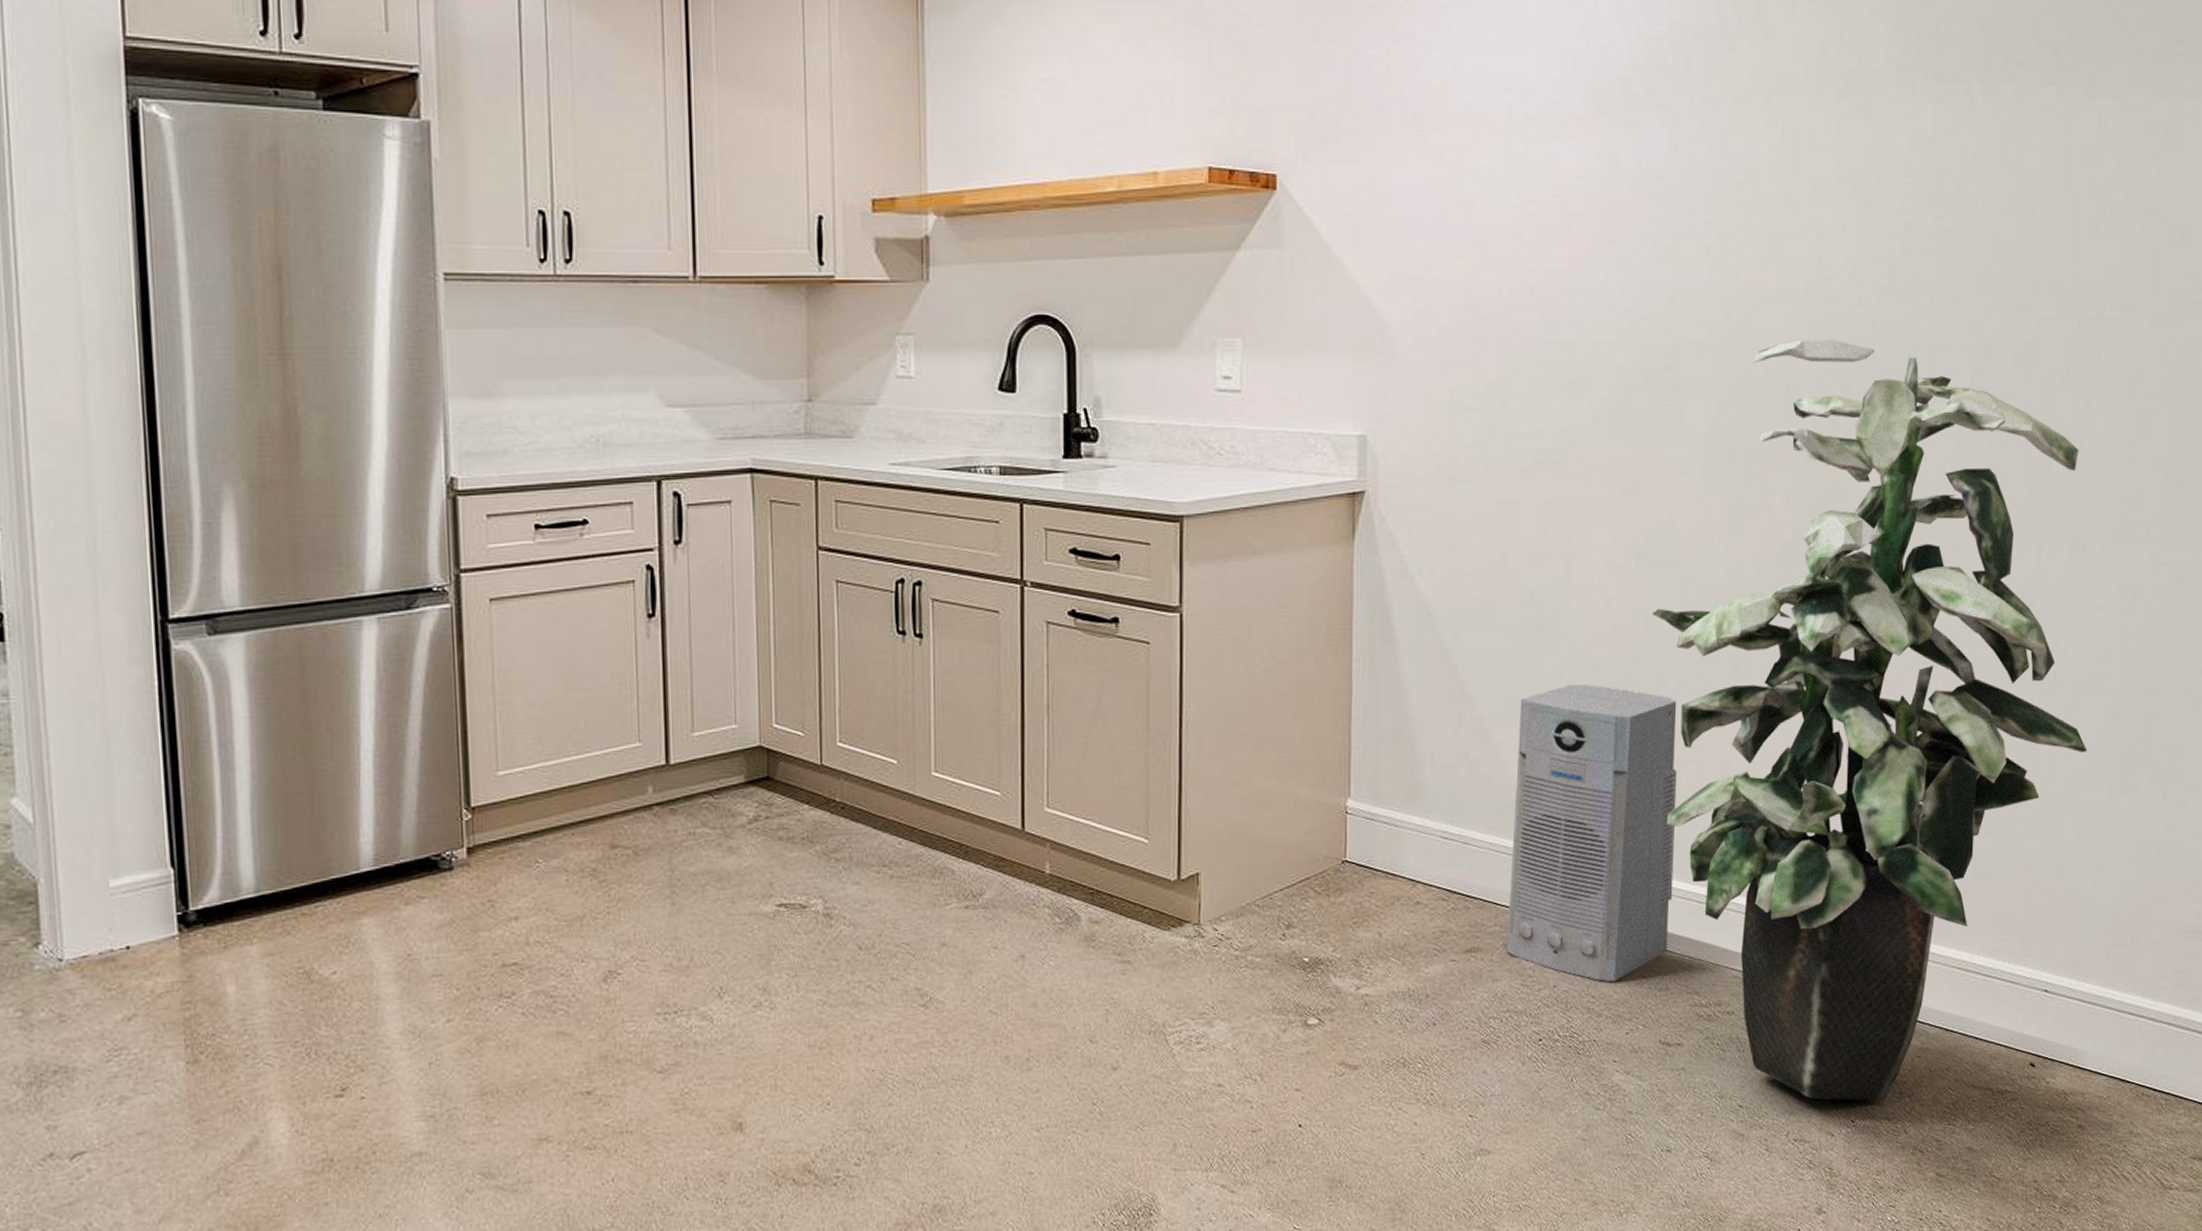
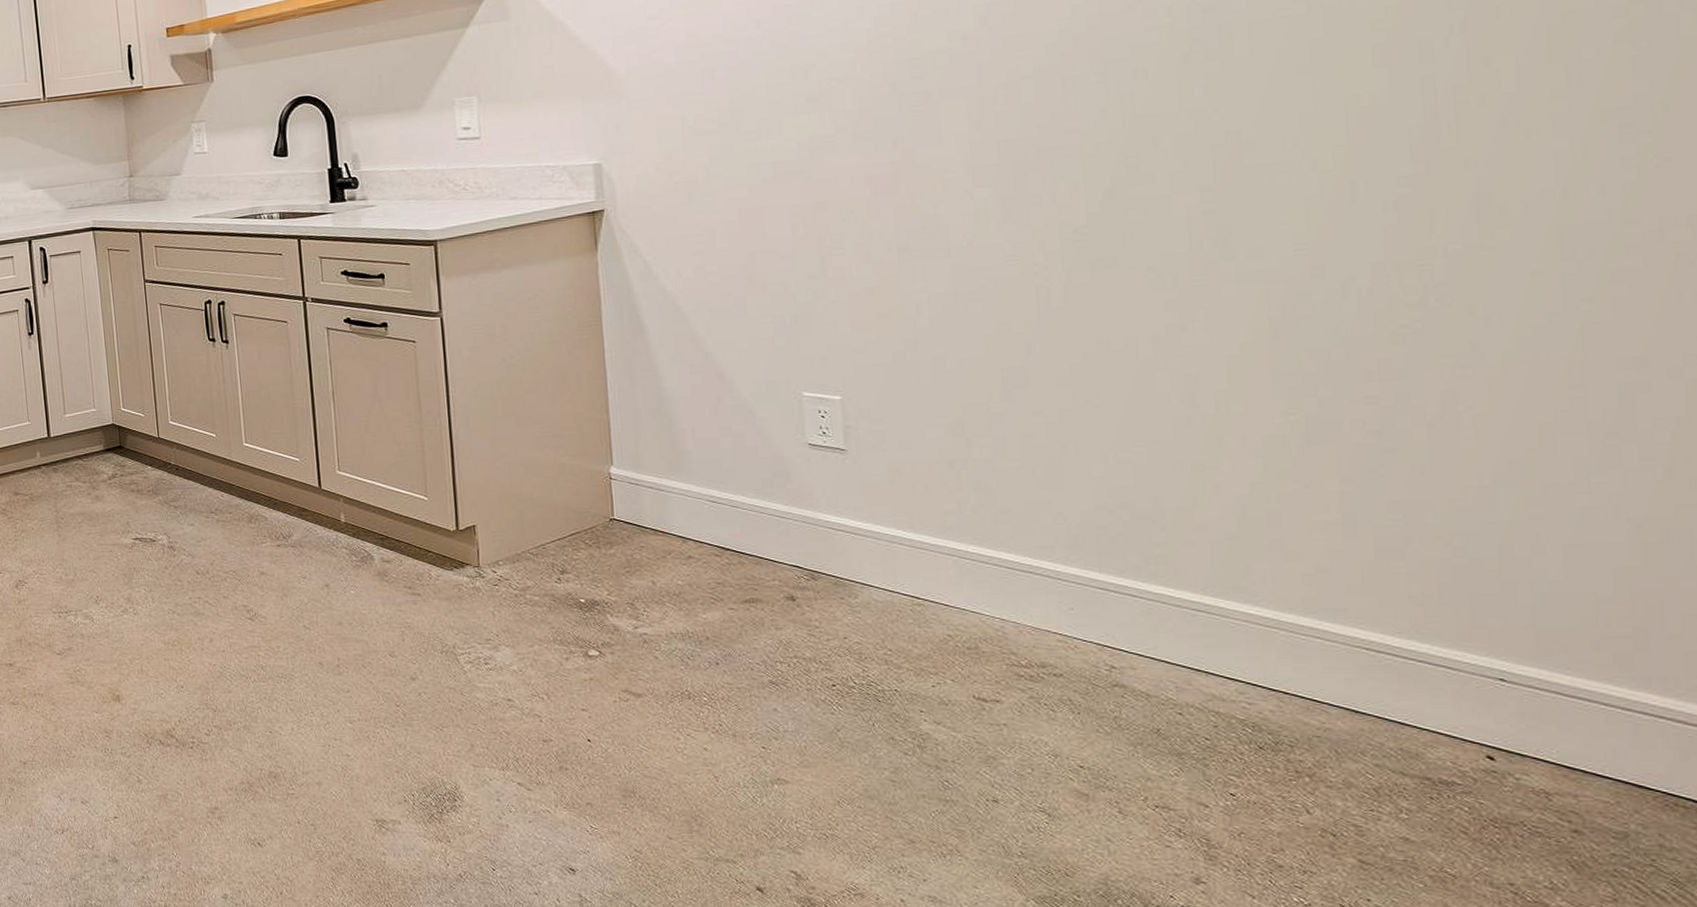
air purifier: present [1507,684,1677,983] -> none [781,366,975,638]
indoor plant: present [1652,339,2087,1101] -> none [922,30,1534,777]

